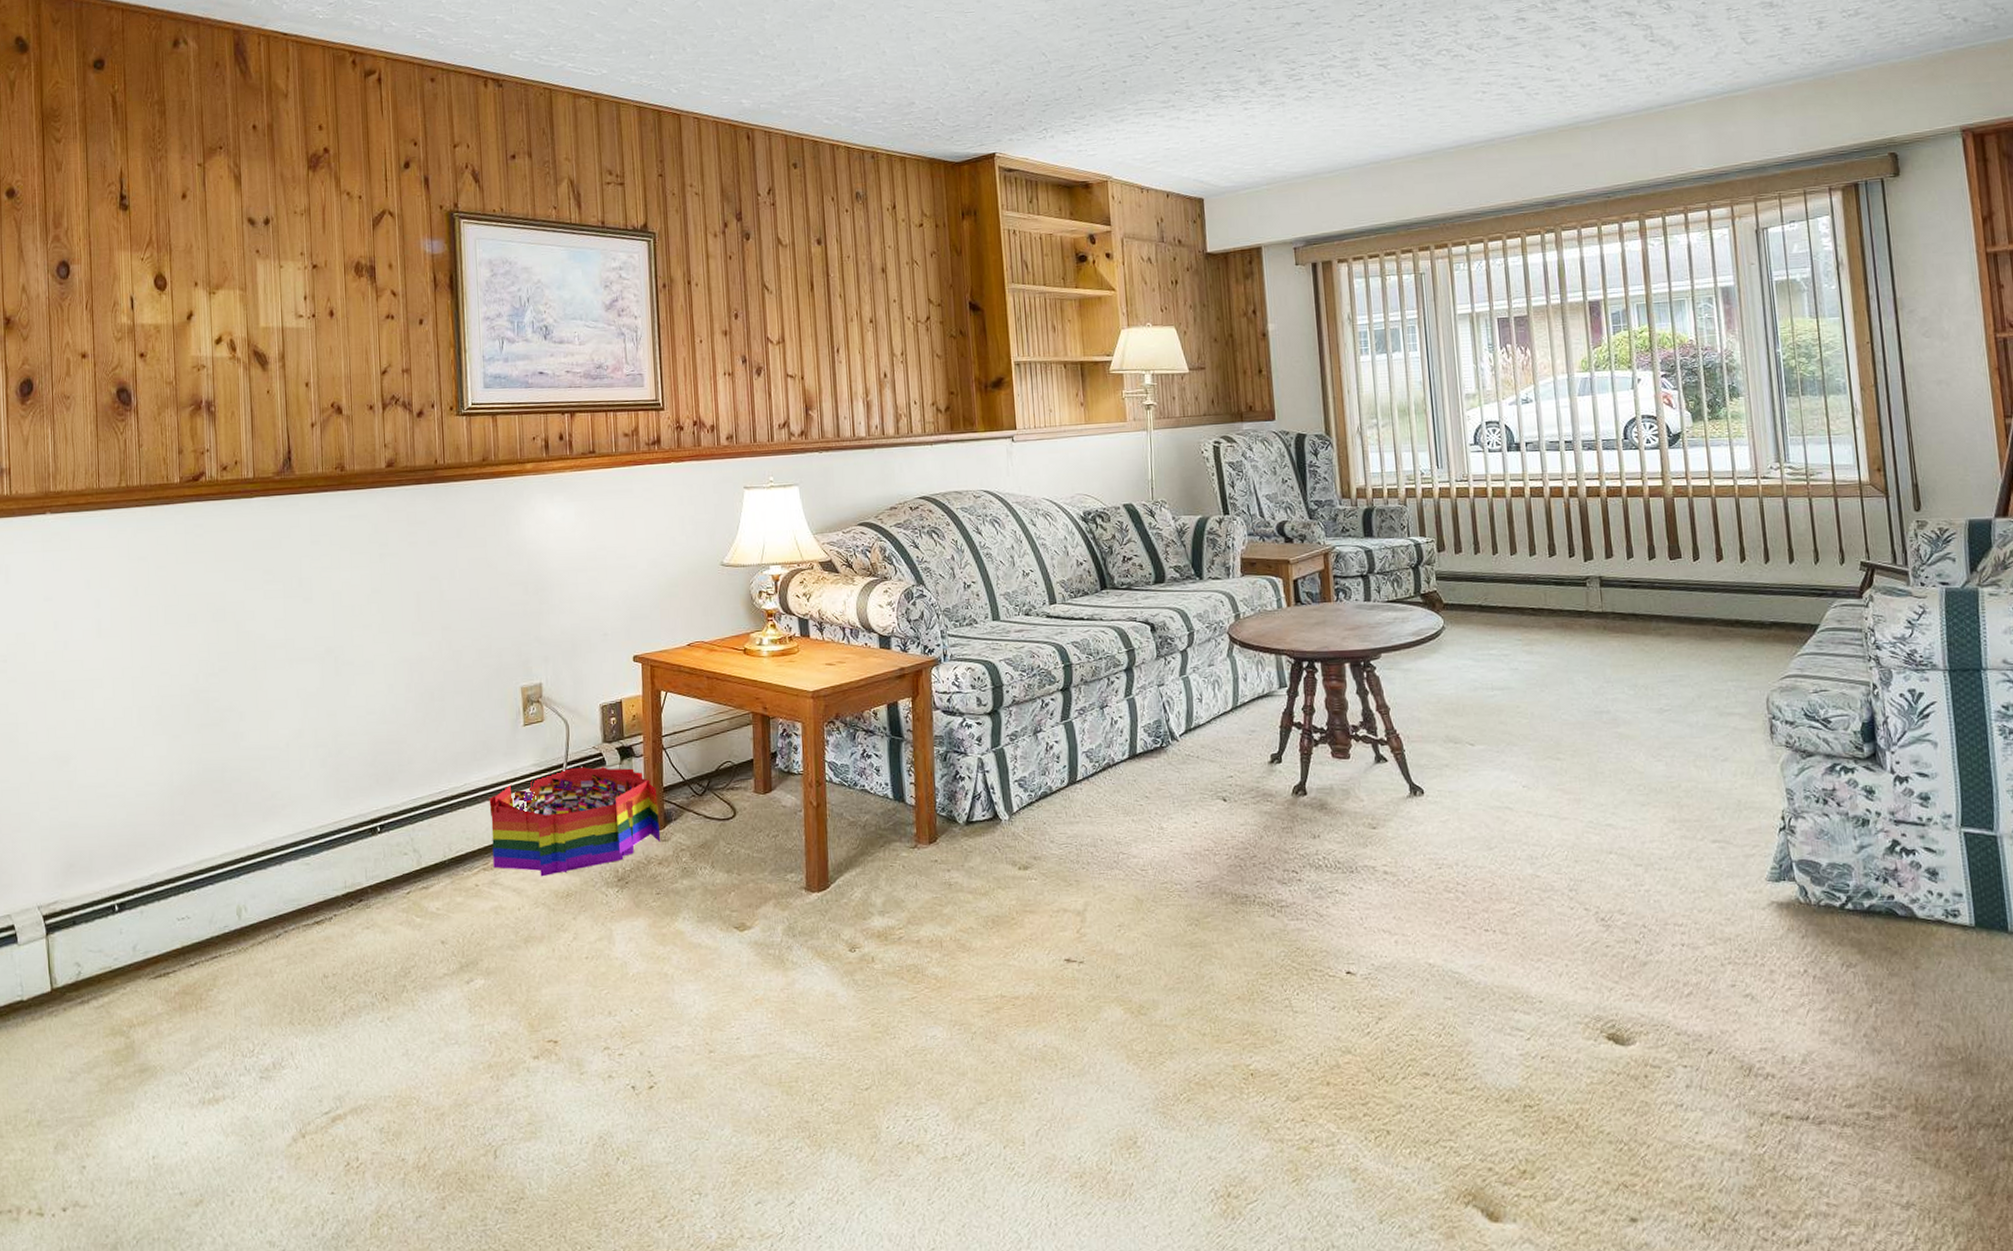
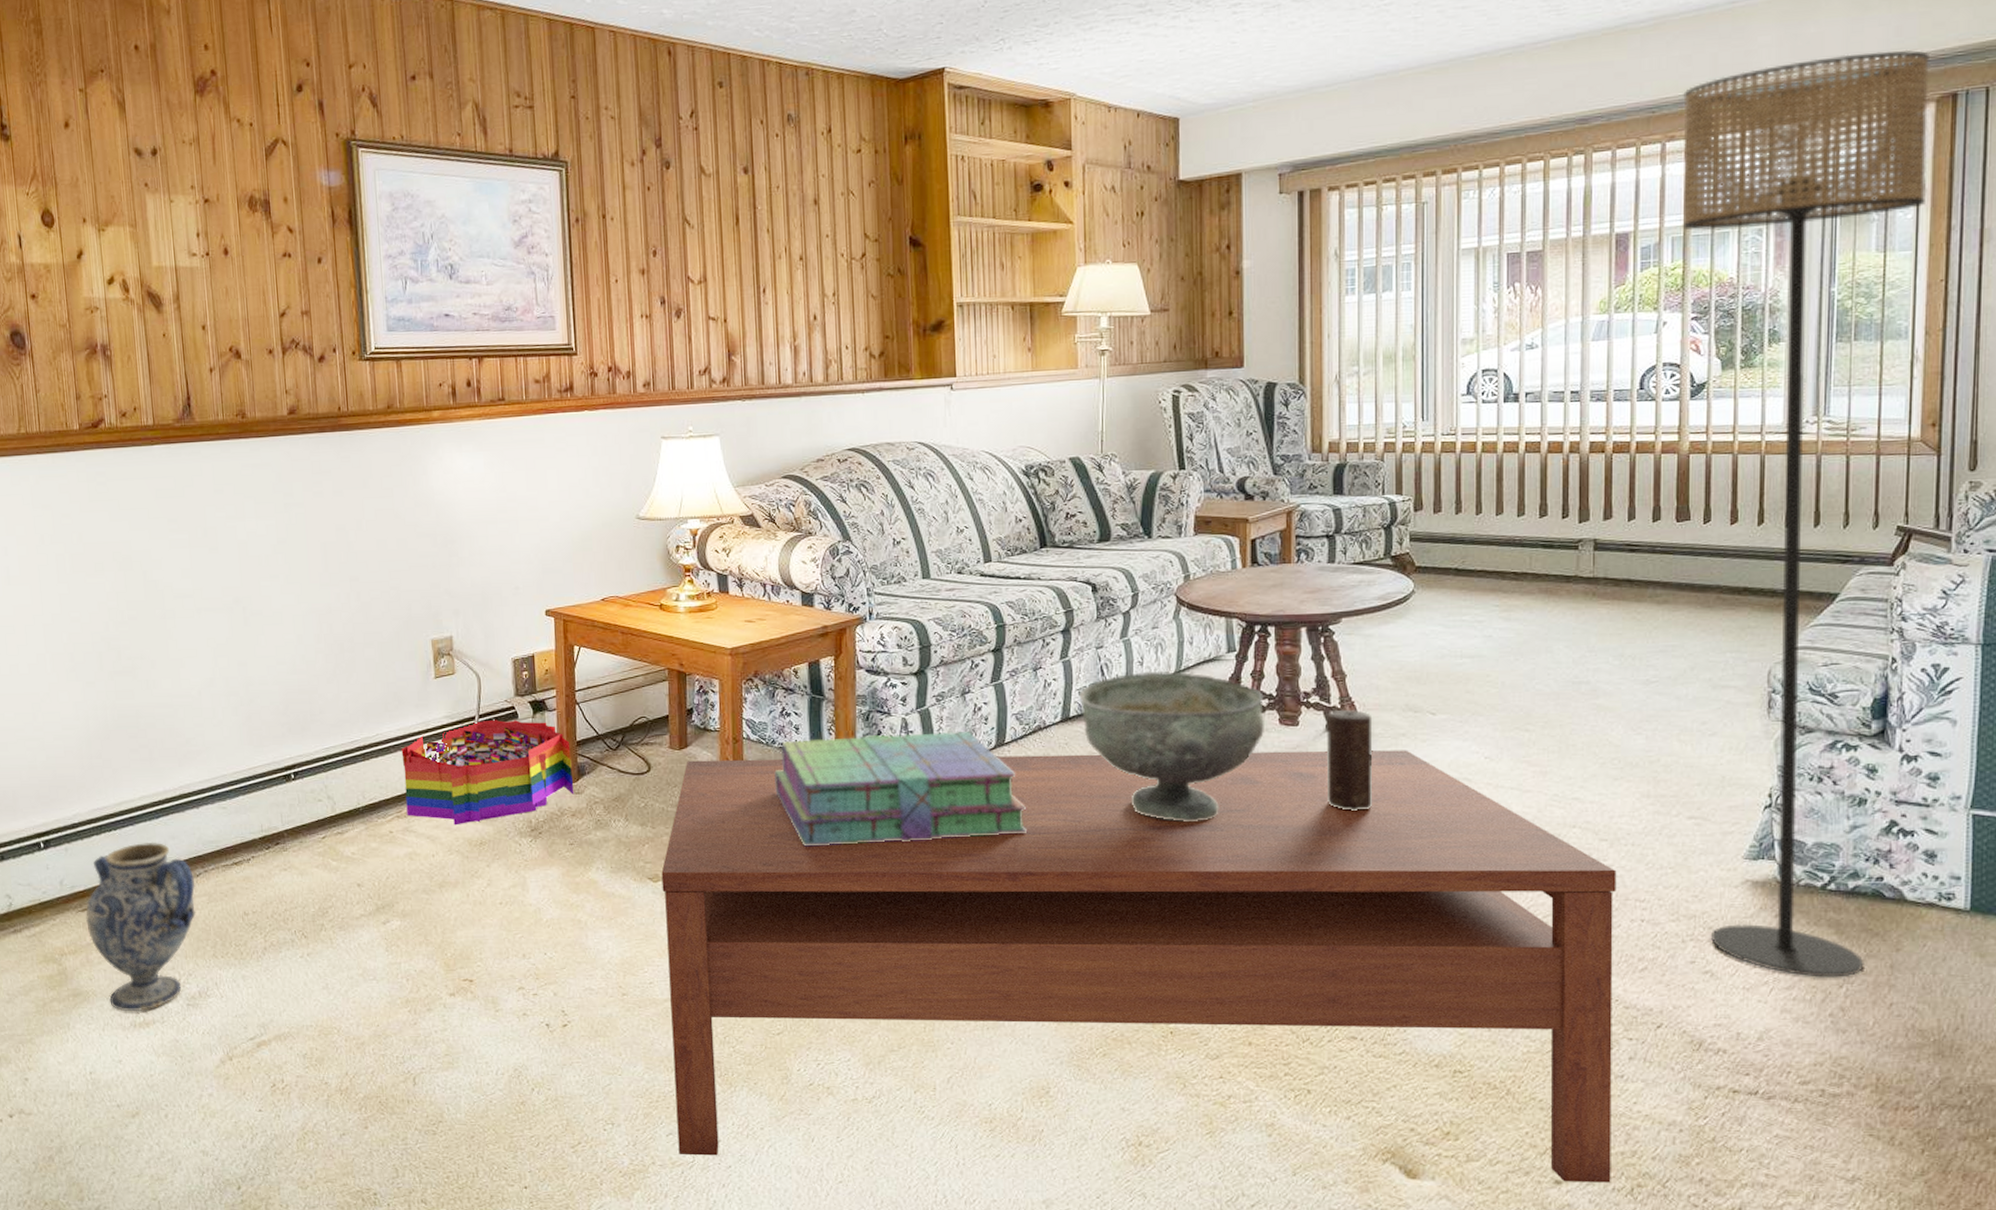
ceramic jug: none [158,901,274,1087] -> present [85,842,196,1012]
coffee table: none [747,780,1683,1226] -> present [661,750,1617,1183]
stack of books: none [857,769,1103,891] -> present [774,731,1028,847]
decorative bowl: none [1144,707,1319,856] -> present [1079,671,1264,821]
candle: none [1375,742,1424,842] -> present [1327,710,1373,811]
floor lamp: none [1632,146,1889,998] -> present [1682,49,1929,978]

